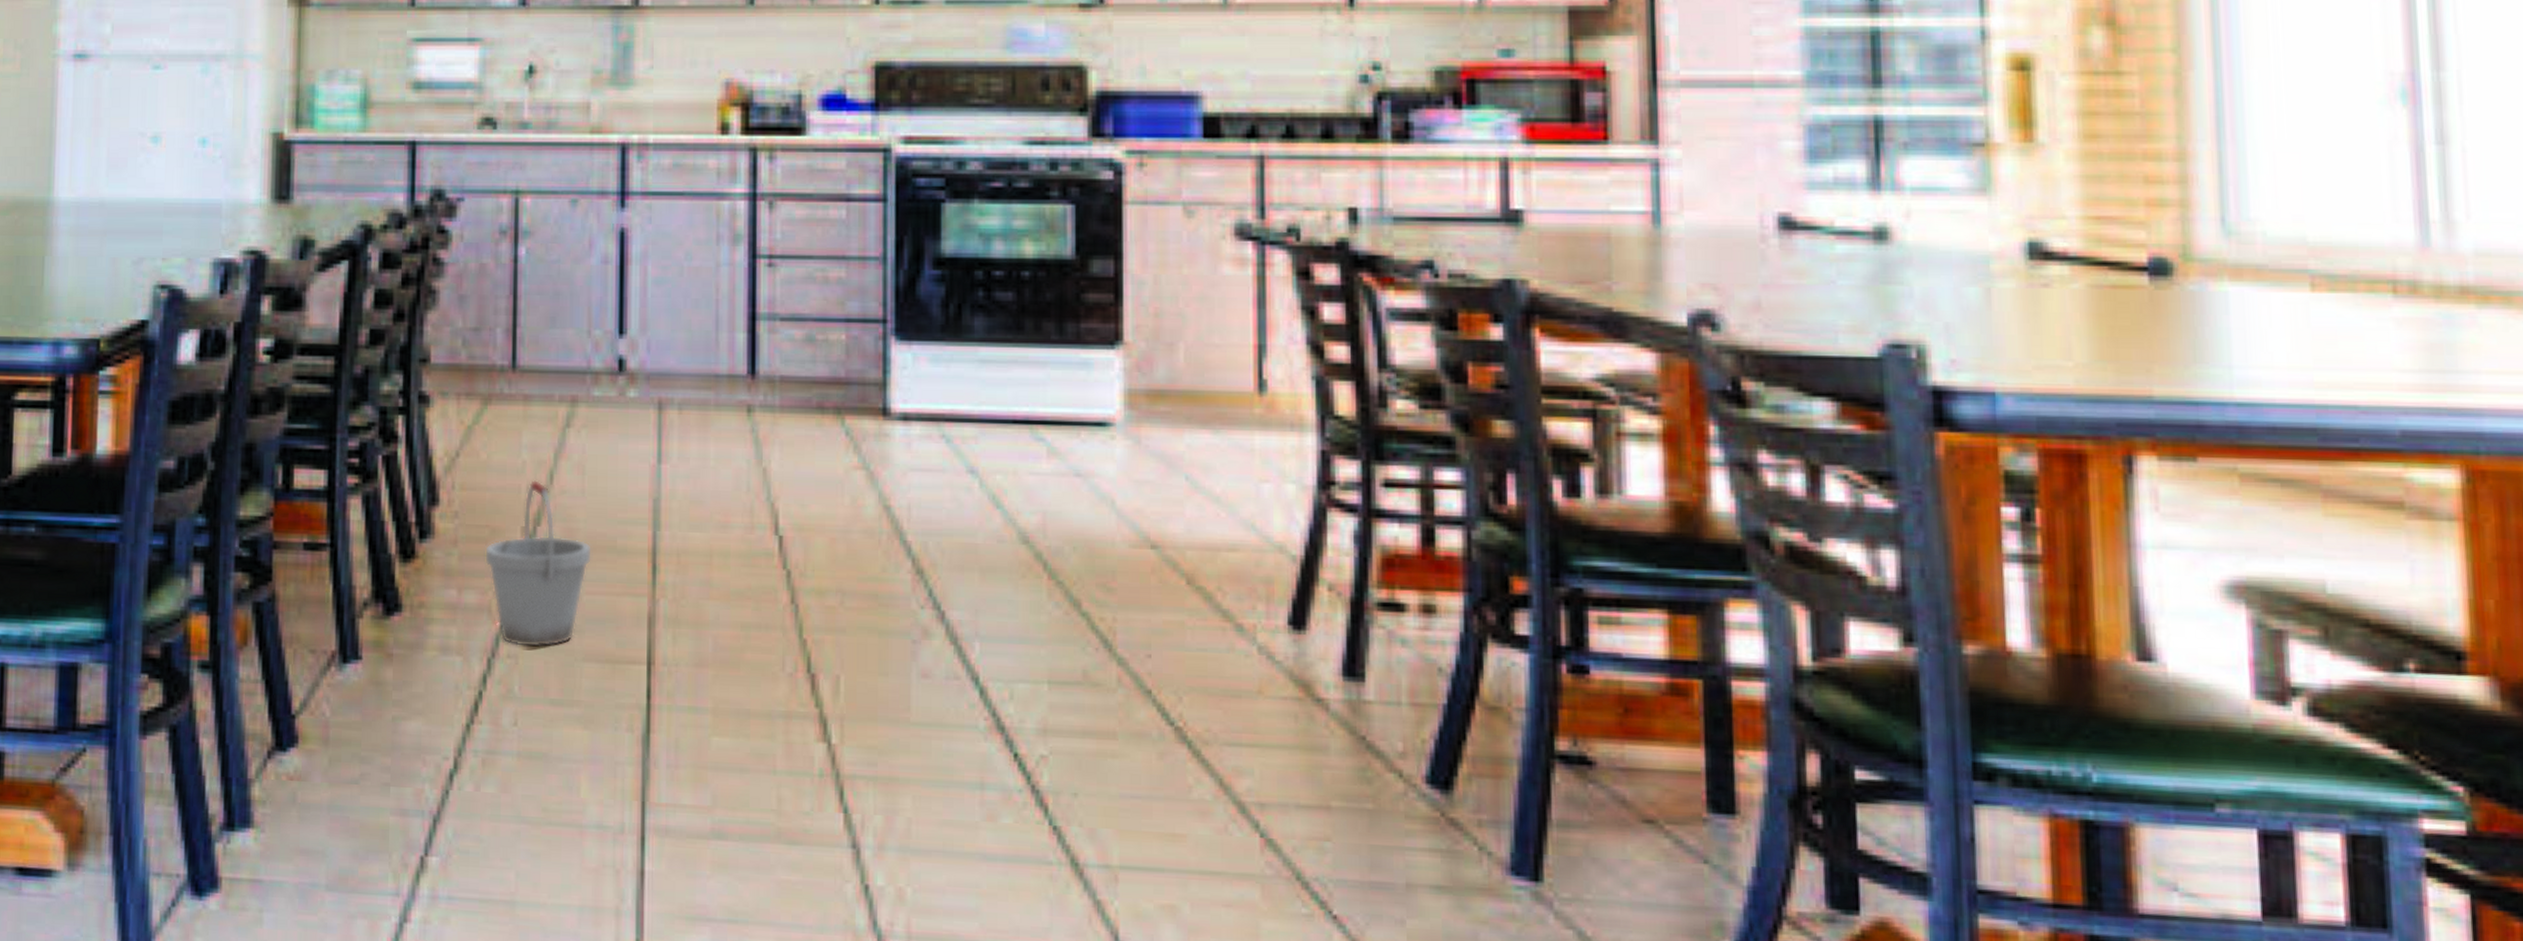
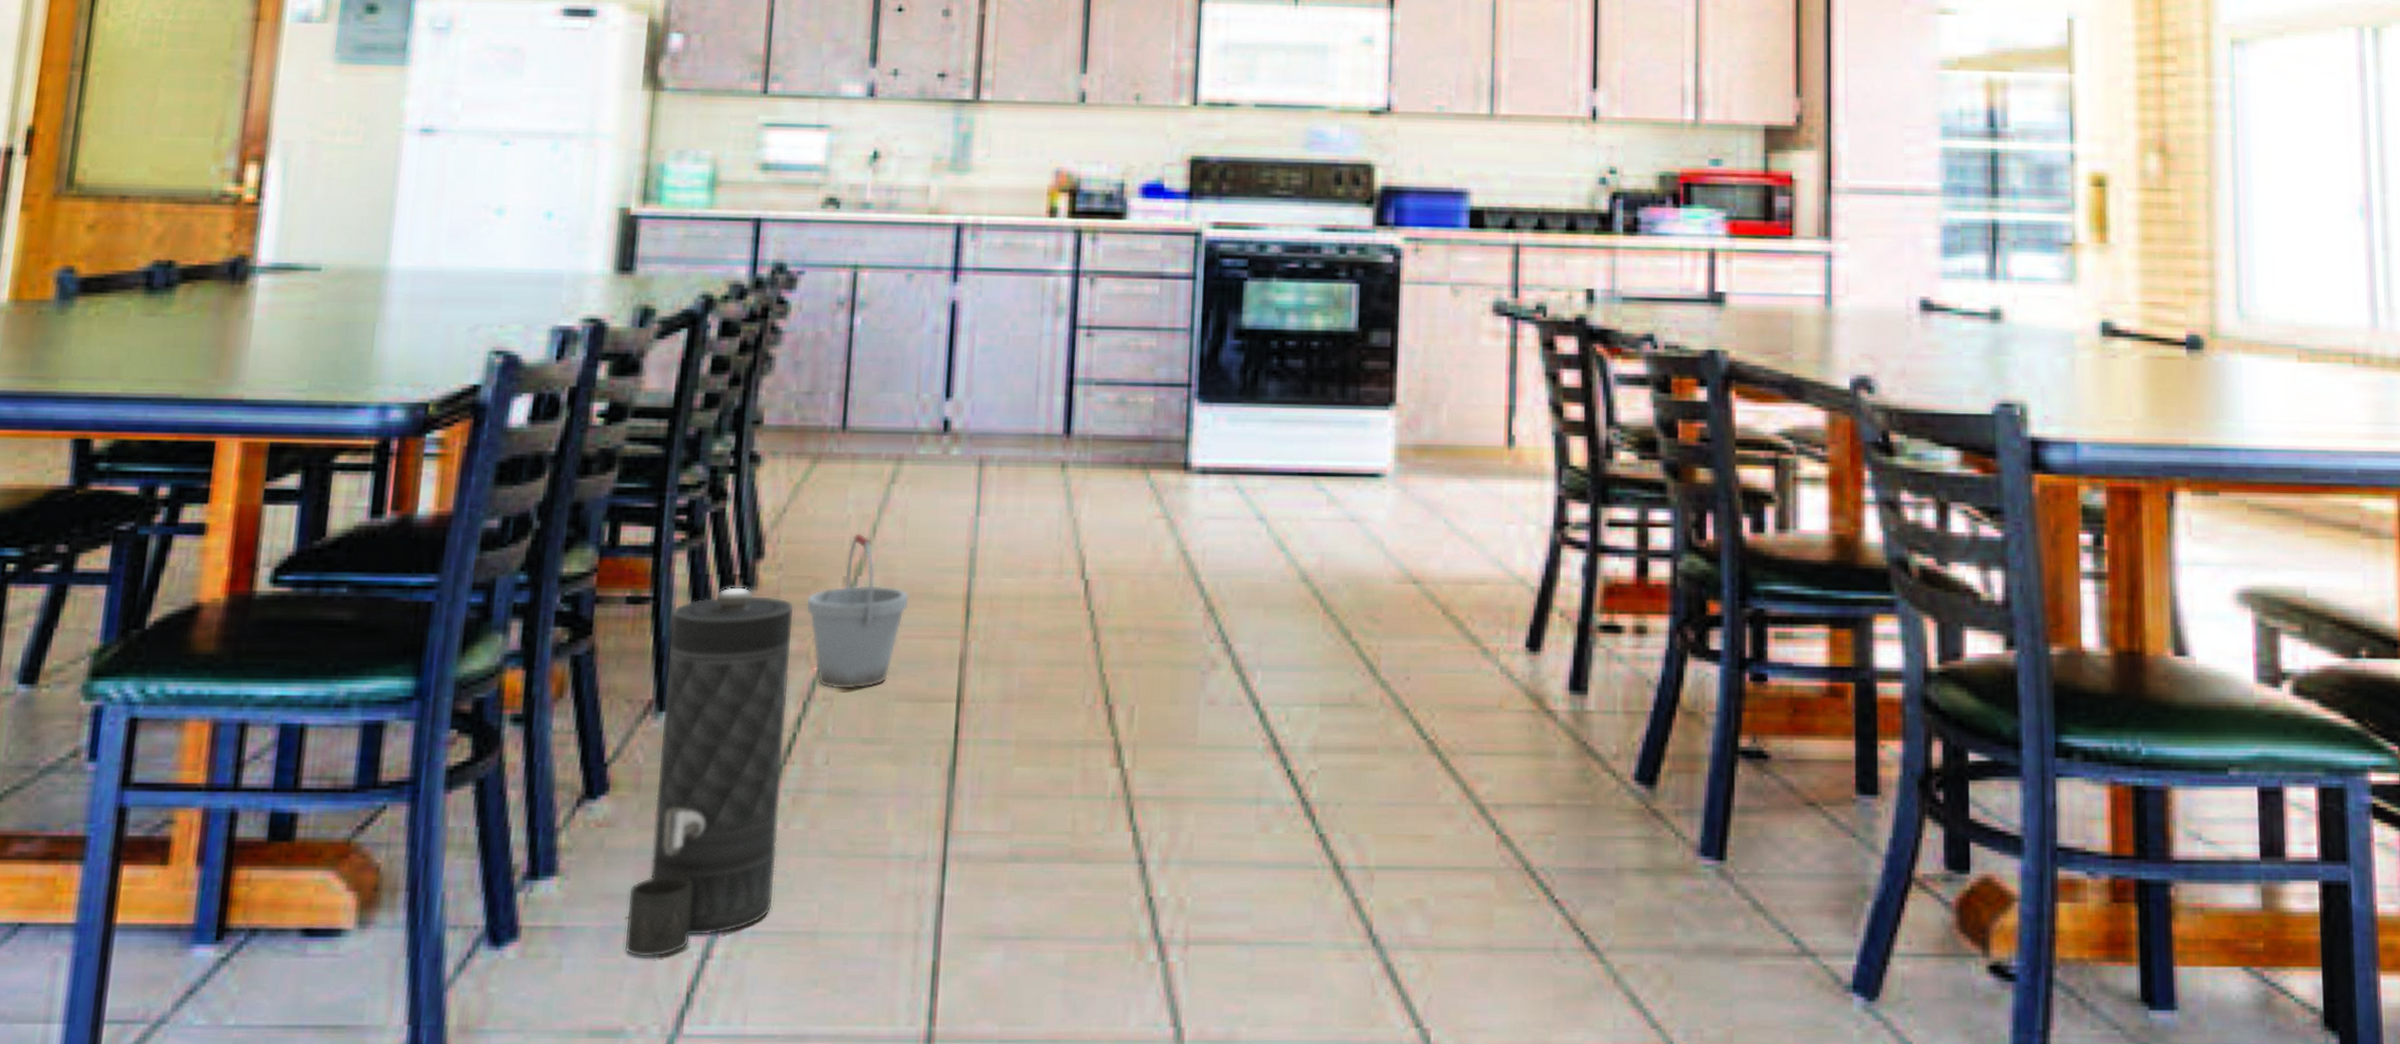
canister: none [322,534,474,918] -> present [623,586,795,959]

